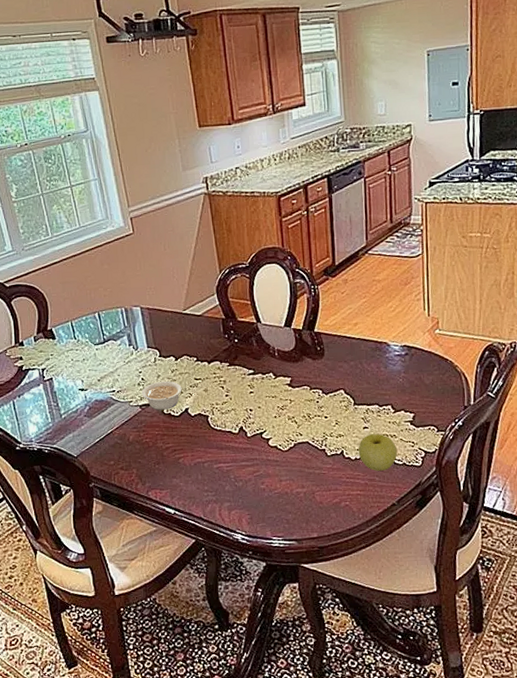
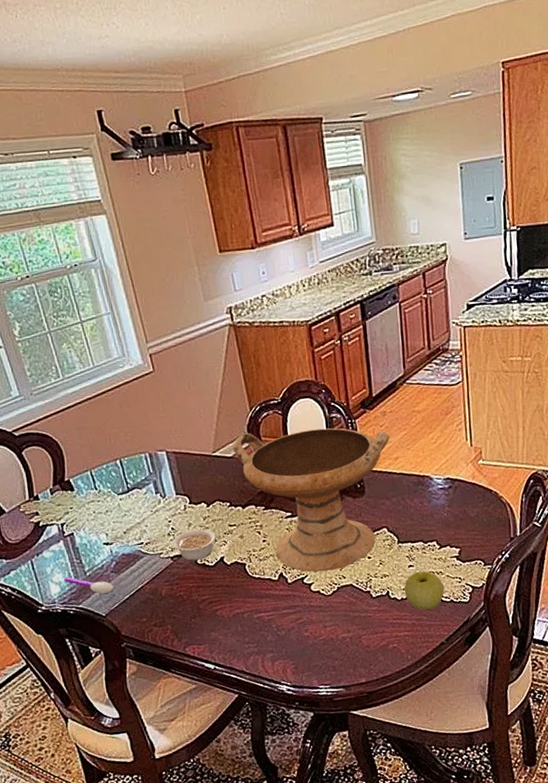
spoon: none [41,418,86,436] -> present [64,577,114,594]
decorative bowl: none [201,292,351,428] -> present [232,428,390,572]

